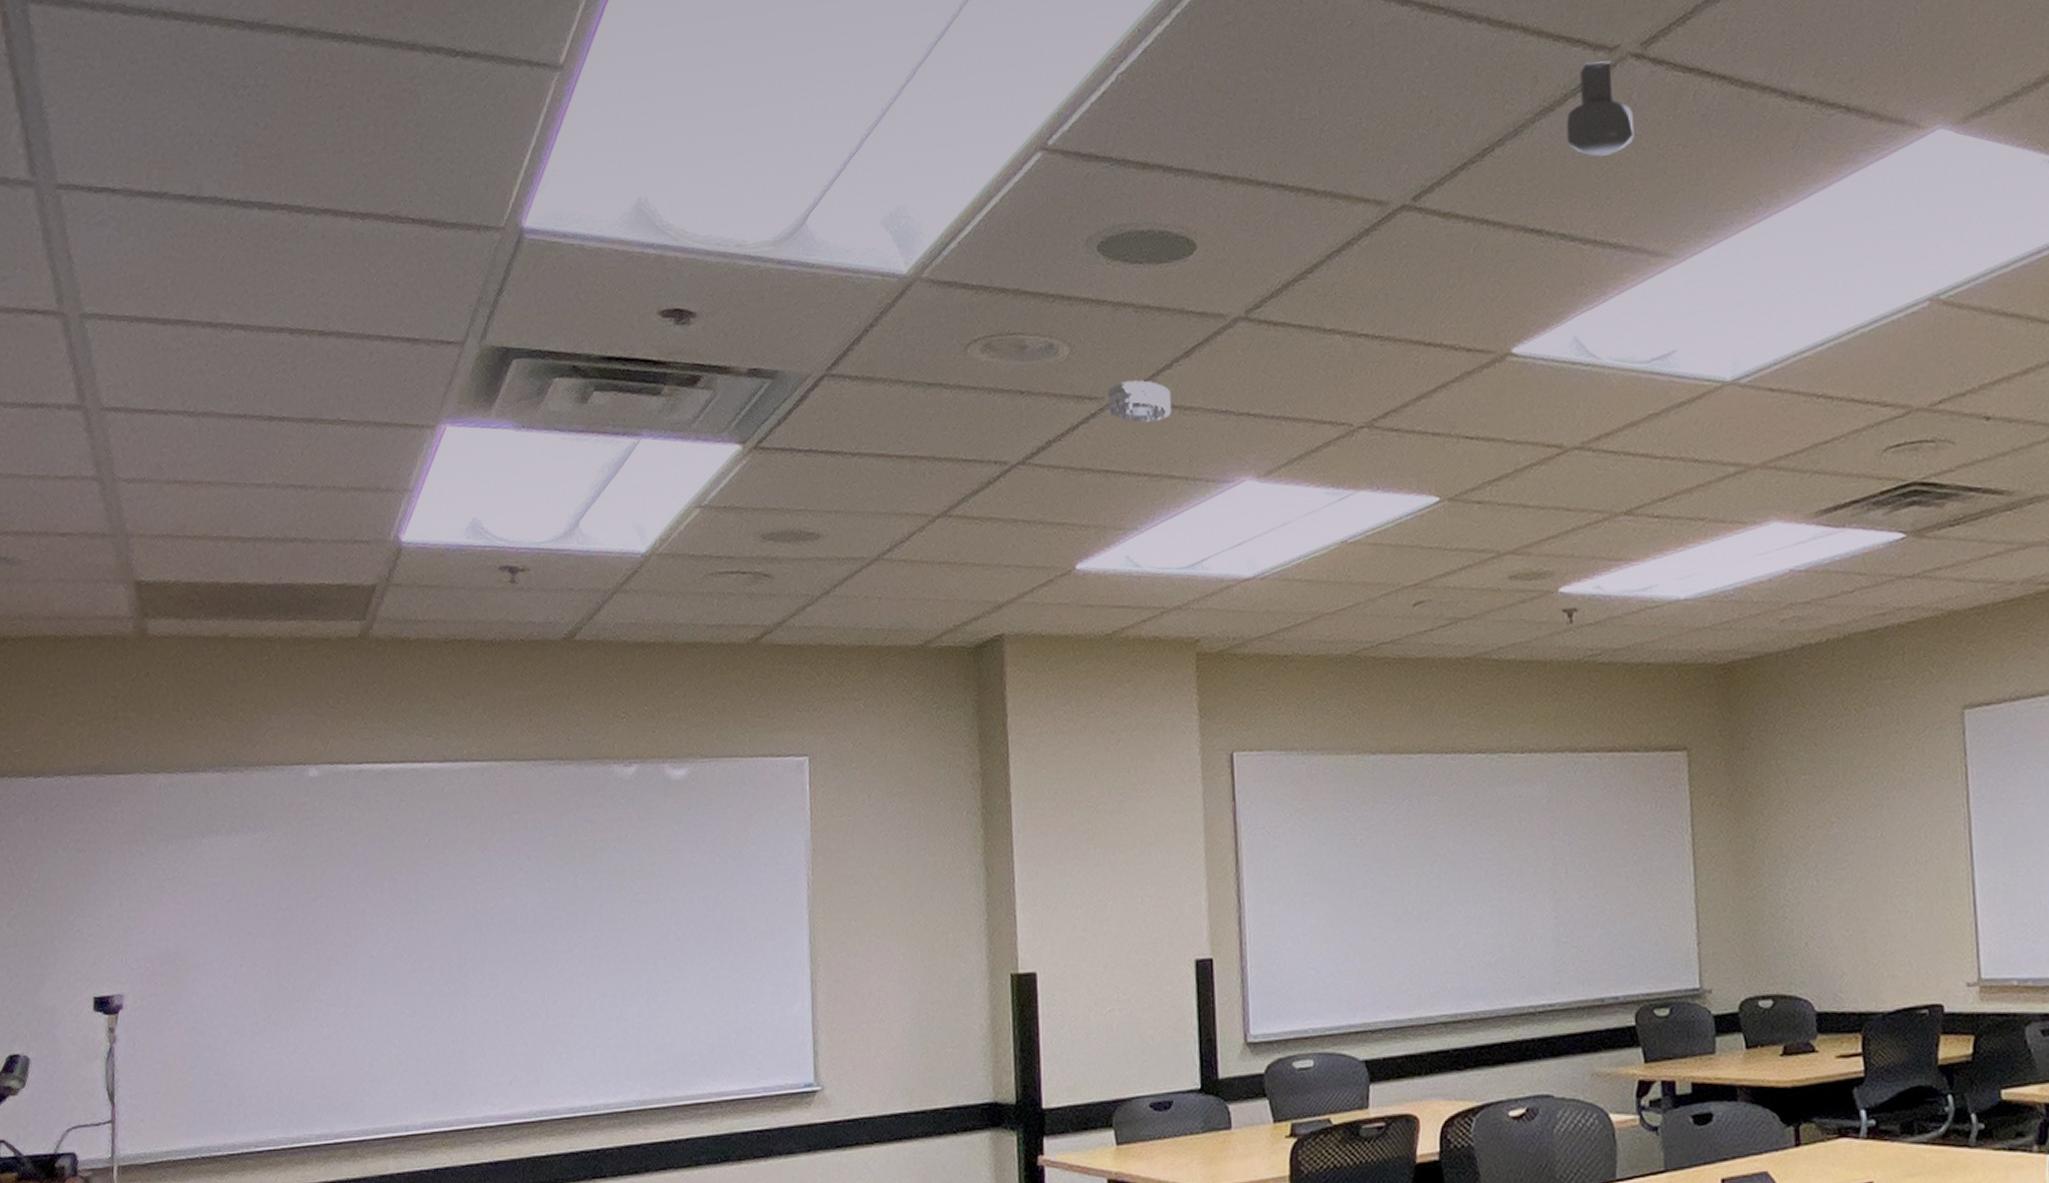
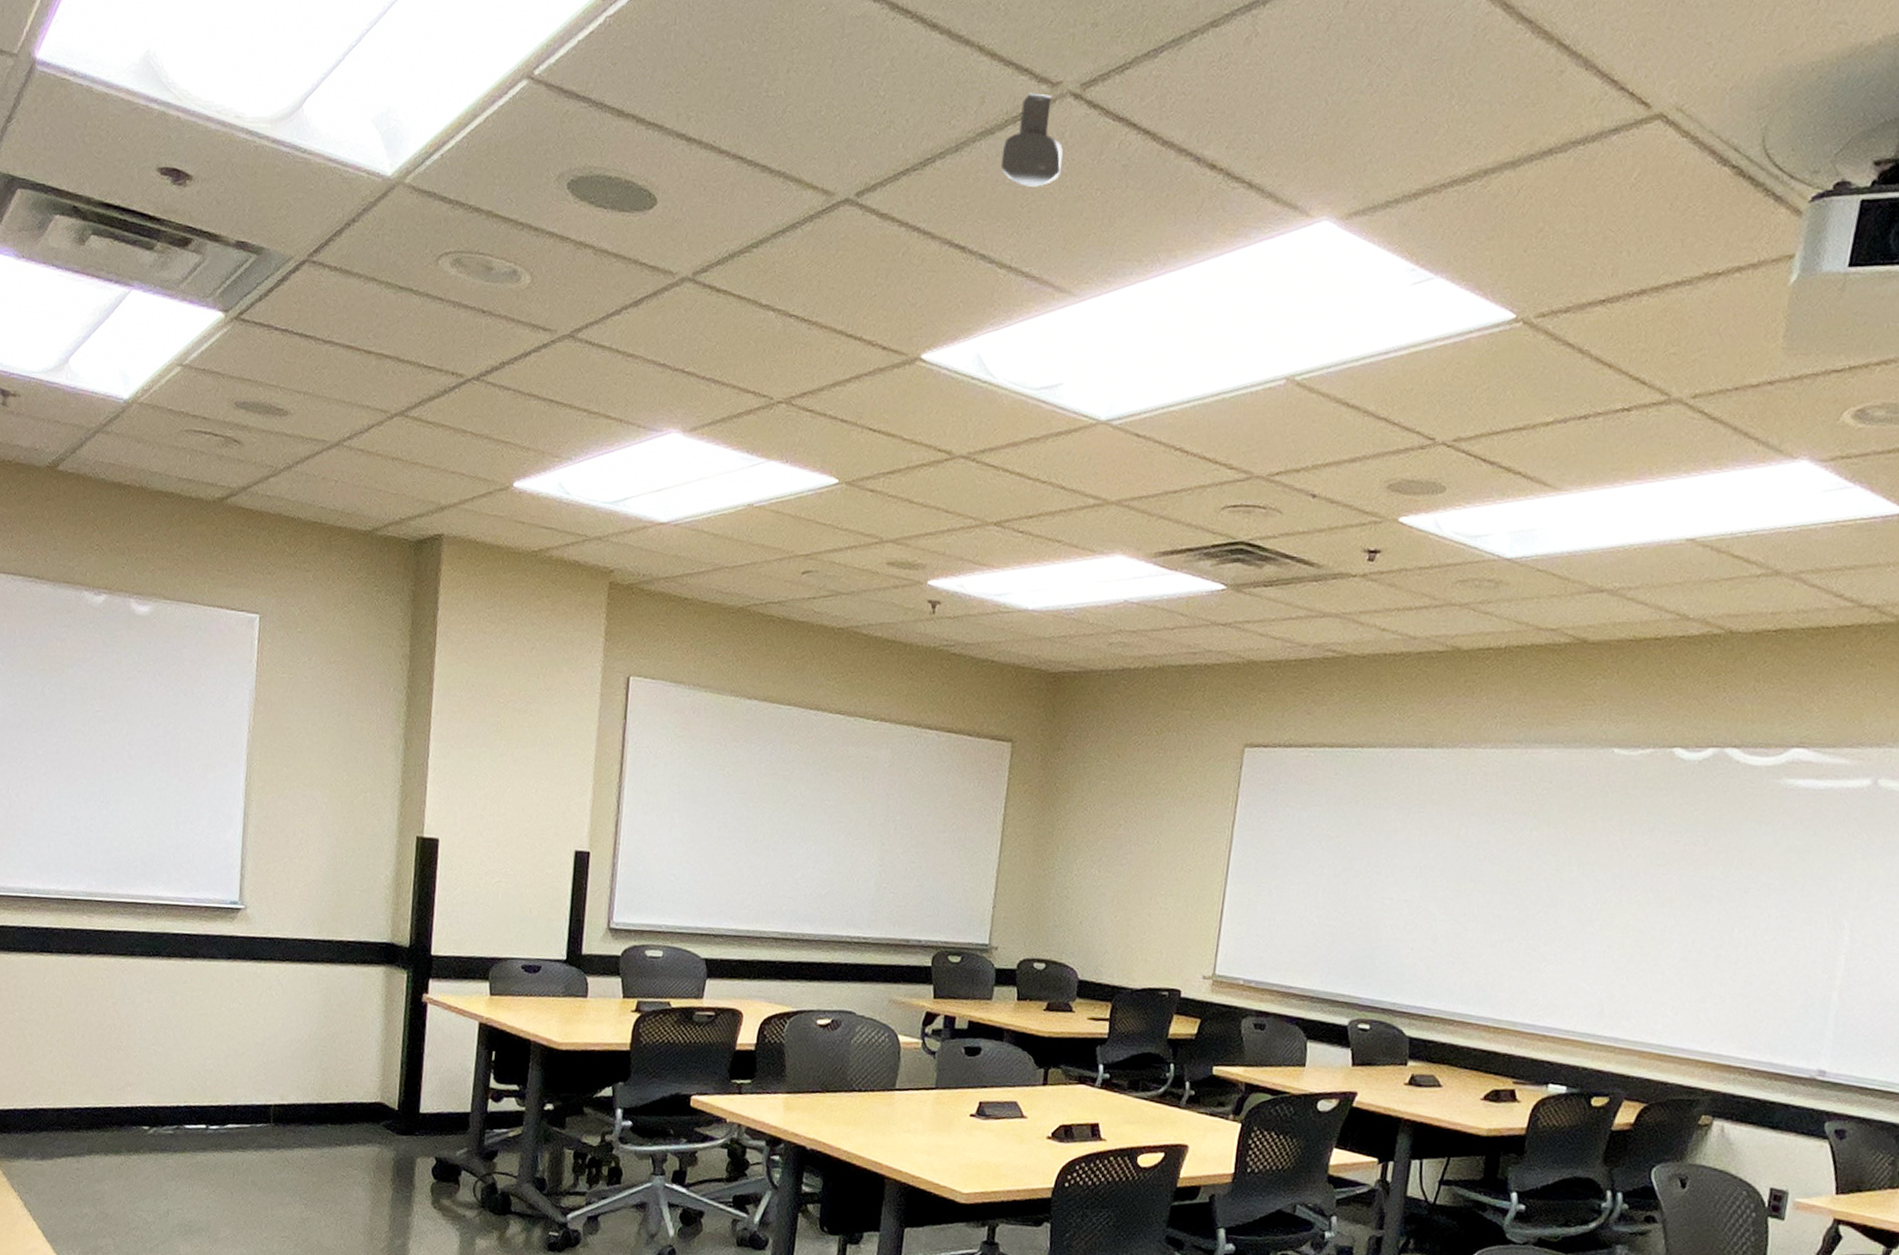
smoke detector: present [1107,380,1172,423] -> none [559,319,617,363]

